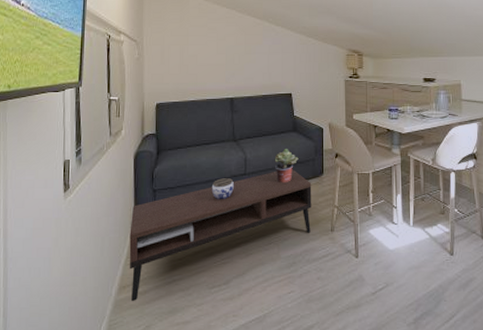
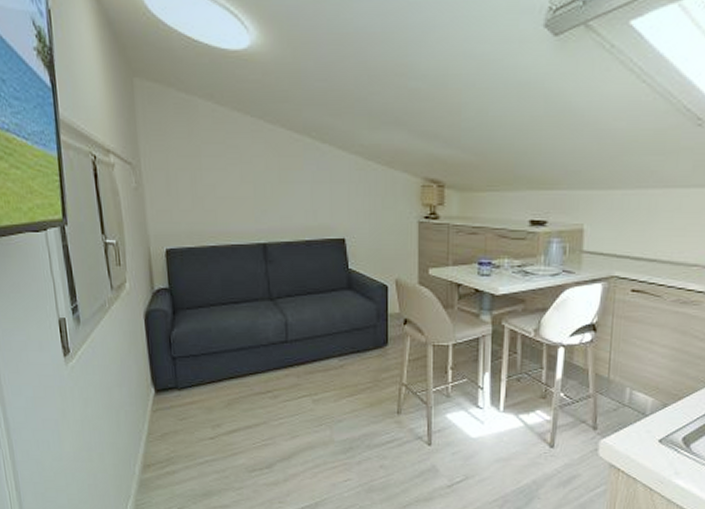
coffee table: present [129,169,312,302] -> none [148,337,373,482]
jar: present [211,178,234,200] -> none [244,346,273,372]
potted plant: present [274,149,299,182] -> none [323,311,355,353]

